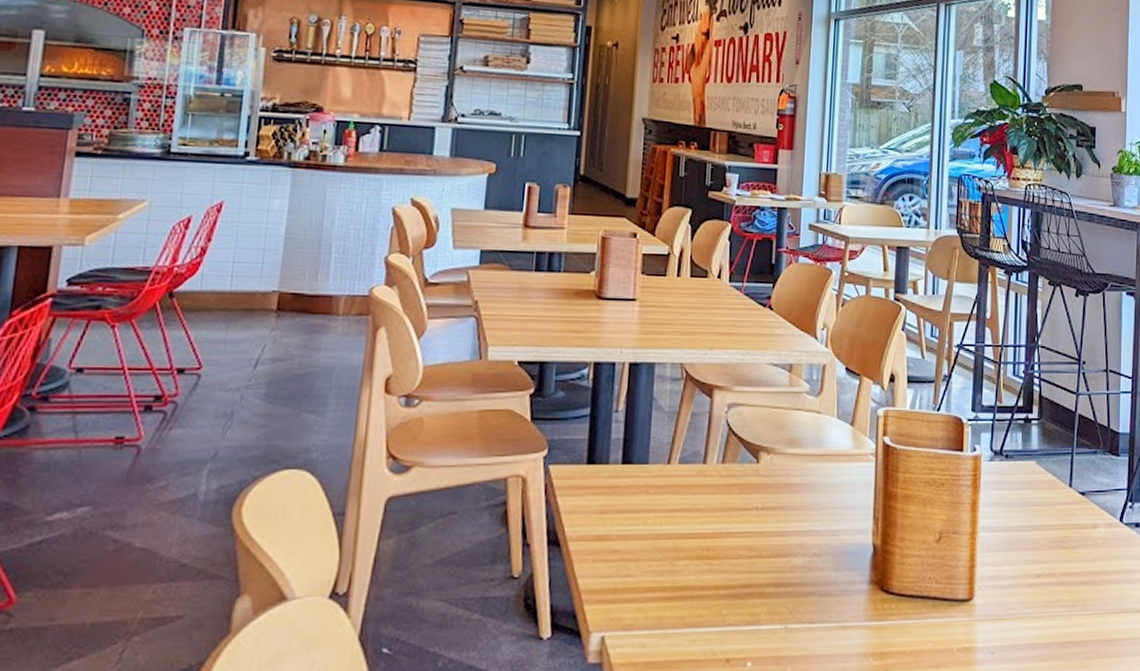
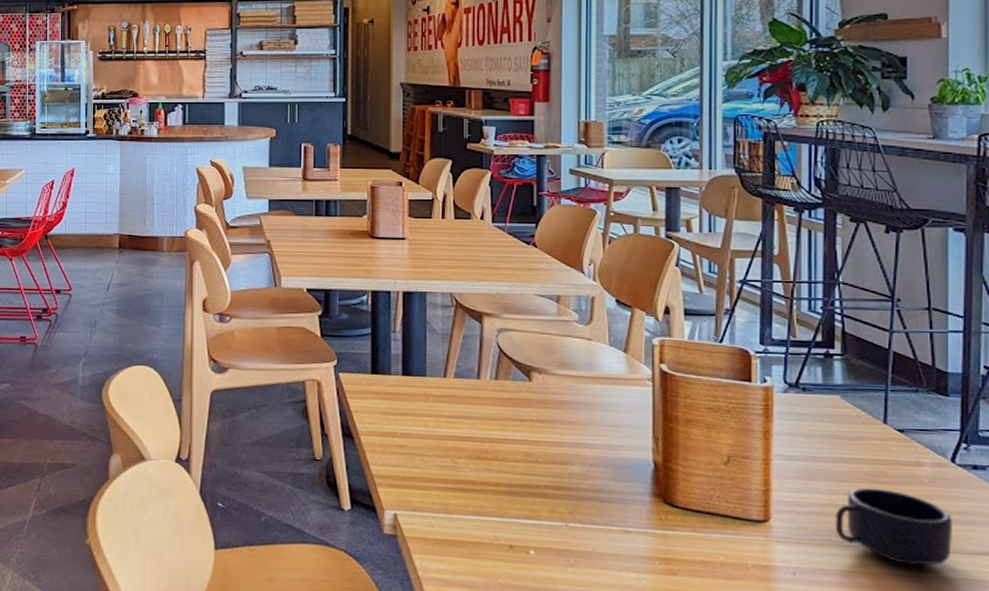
mug: none [1028,554,1119,630] -> present [835,487,952,566]

